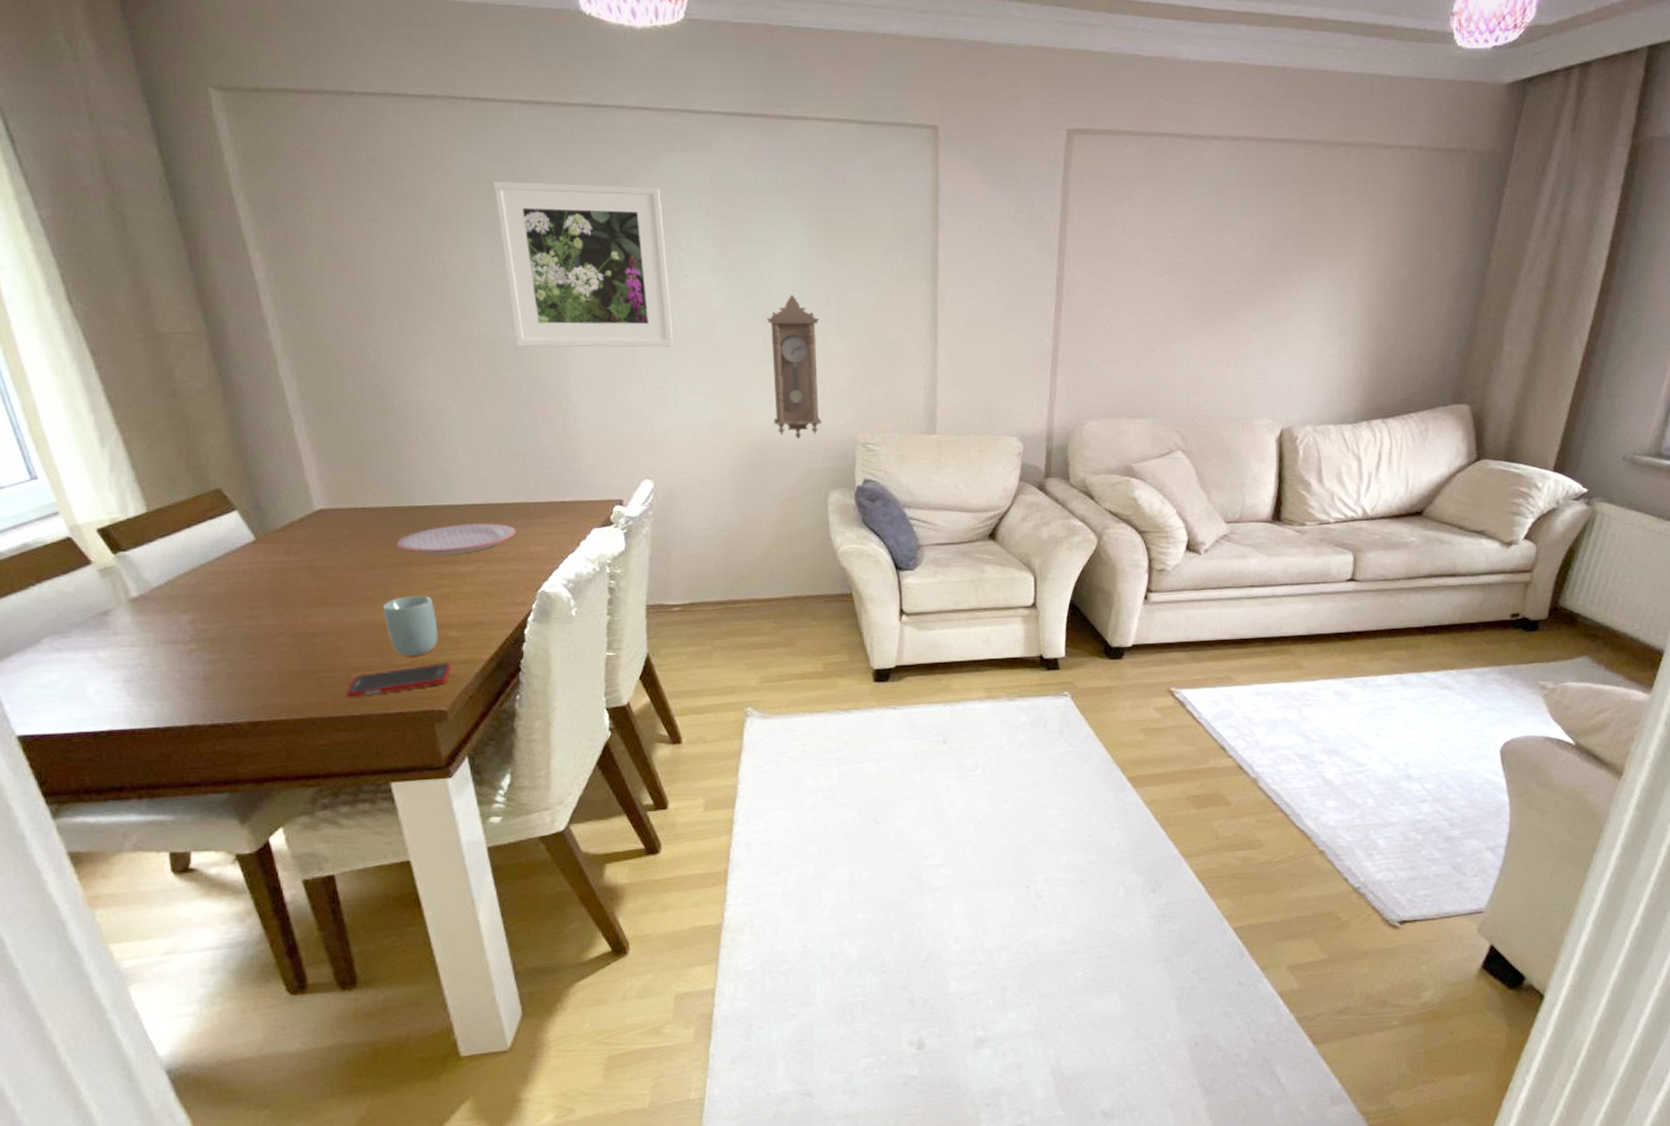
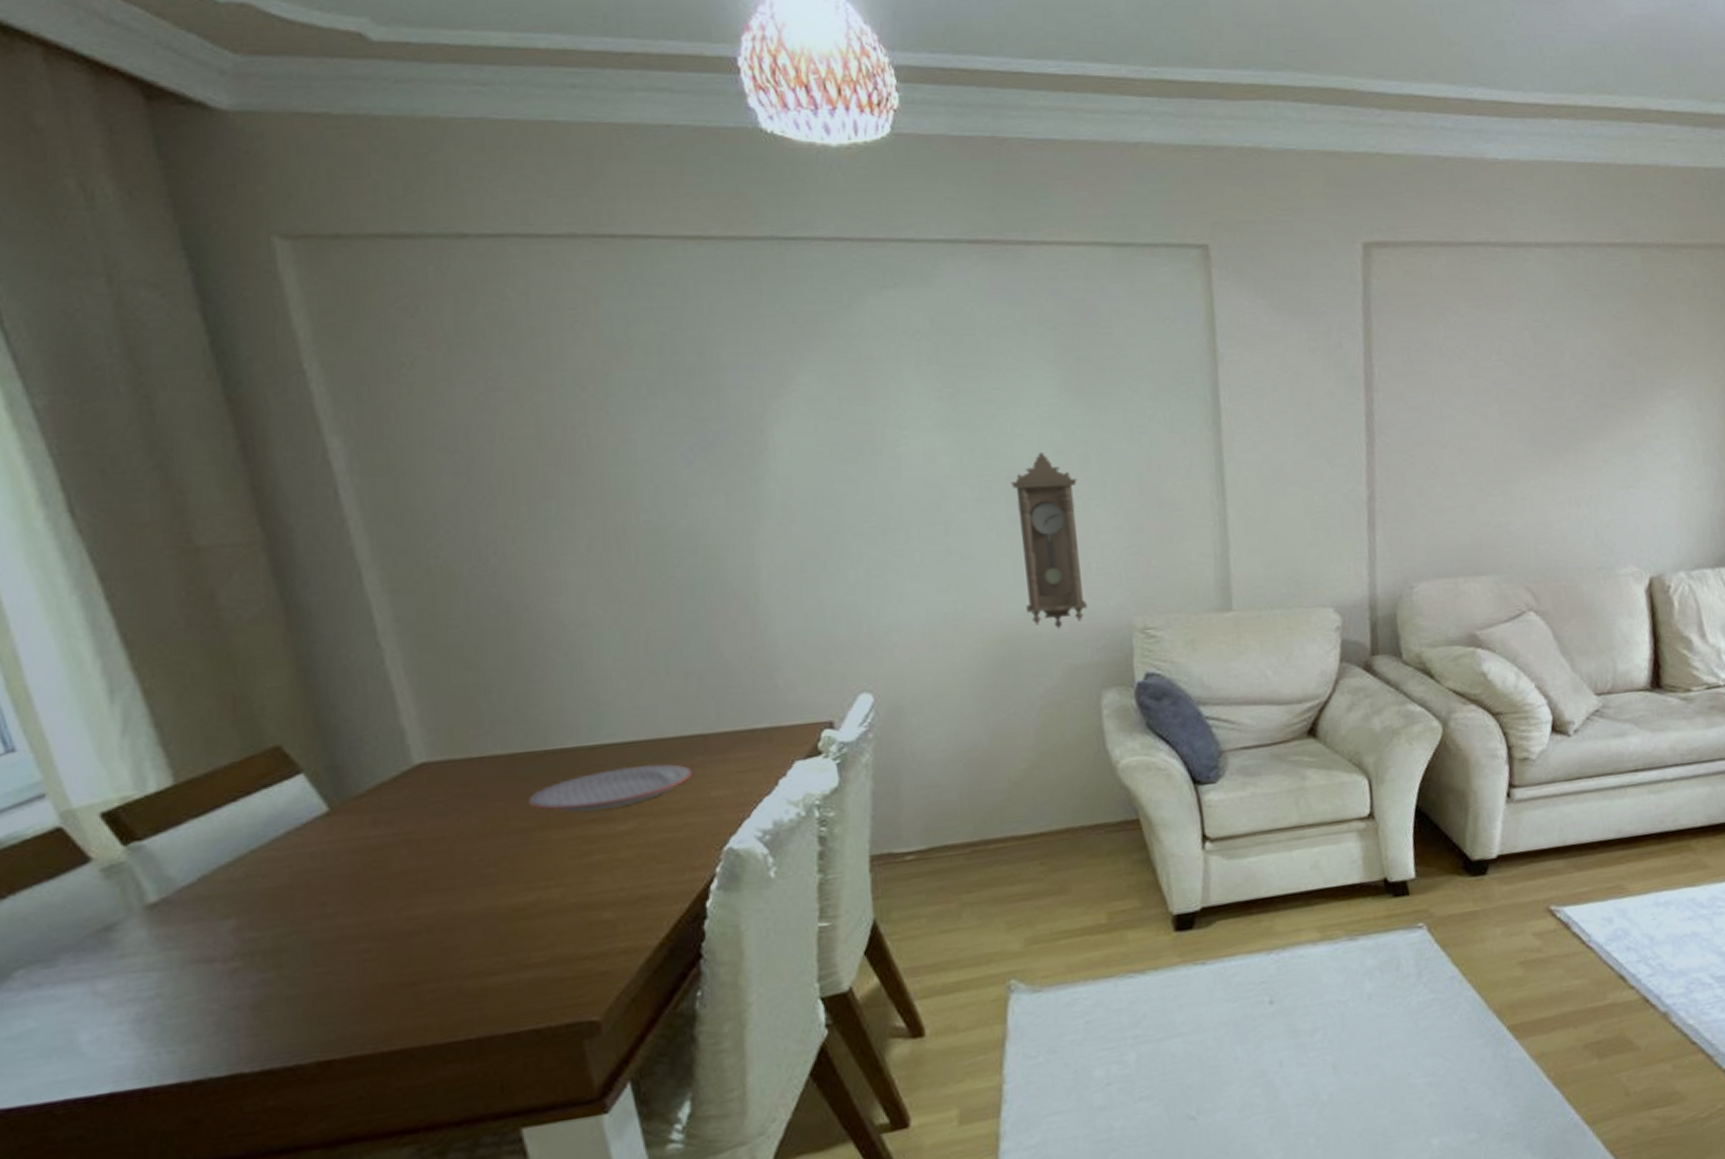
cell phone: present [345,662,451,698] -> none [456,954,606,1016]
cup: present [382,594,439,656] -> none [508,866,587,952]
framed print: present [493,181,674,348] -> none [652,331,894,536]

